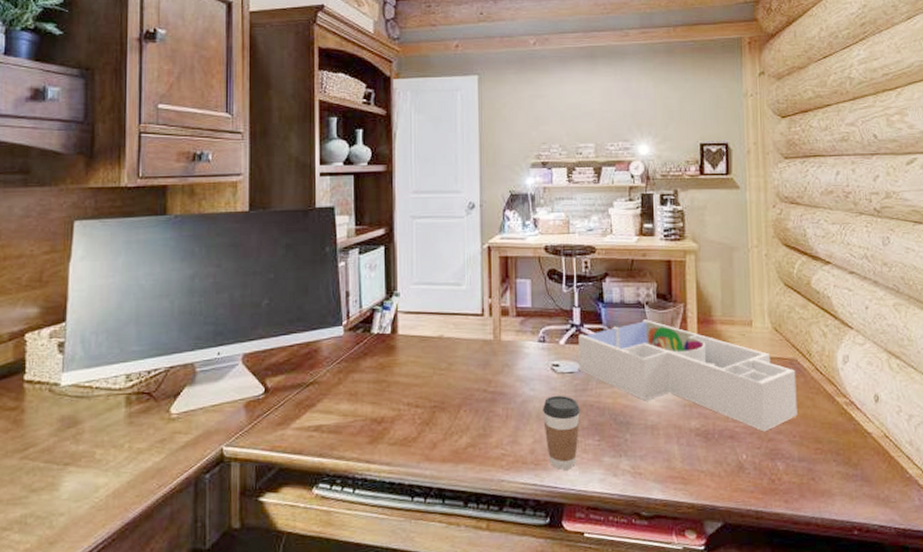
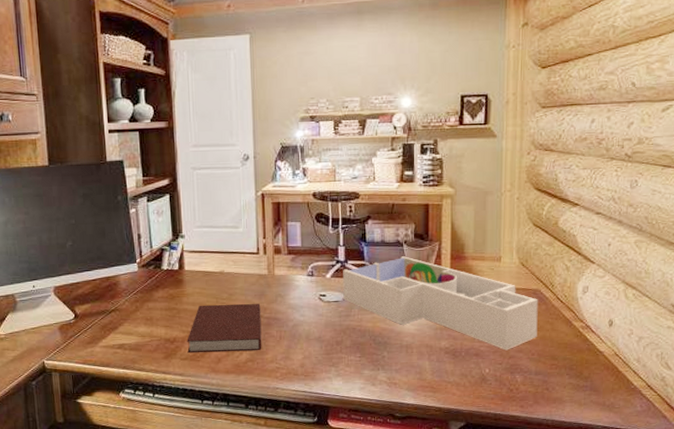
notebook: none [397,375,485,436] -> present [187,304,262,353]
coffee cup: present [542,395,580,470] -> none [310,320,344,380]

